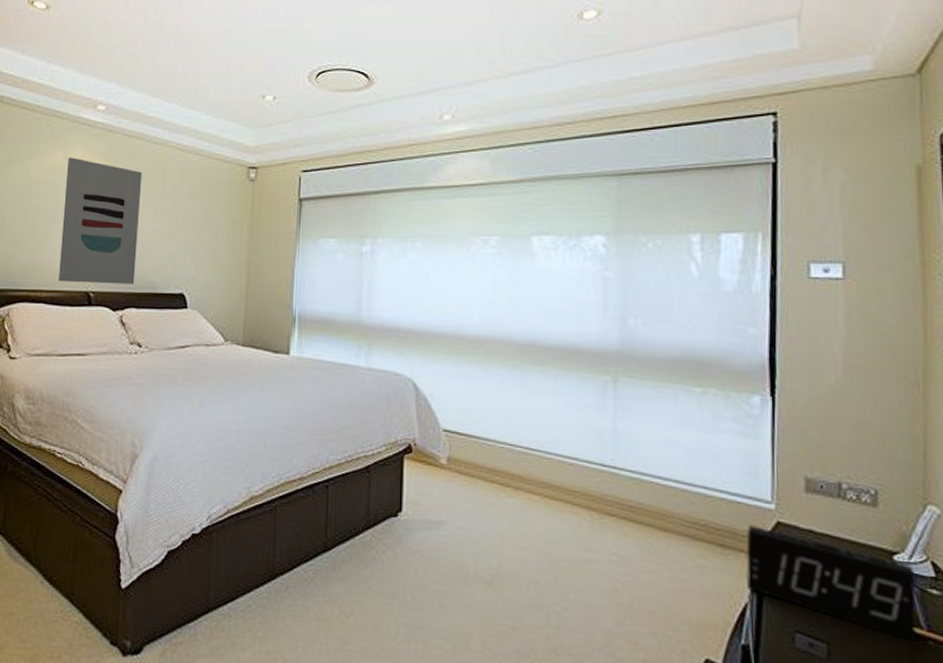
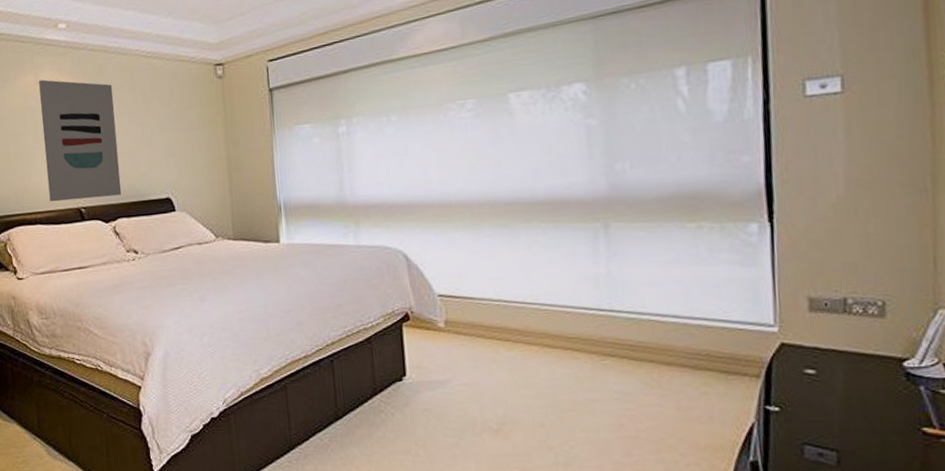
alarm clock: present [746,525,916,643] -> none [749,350,929,442]

